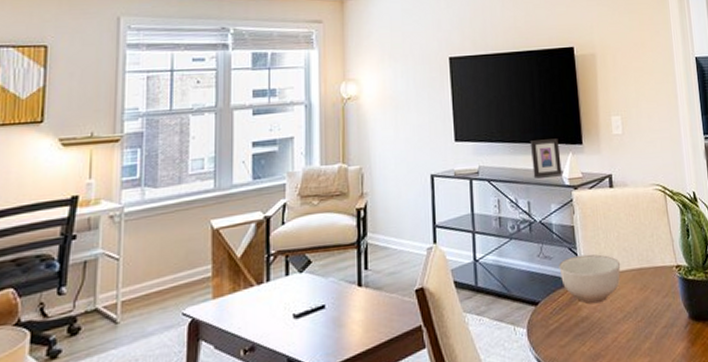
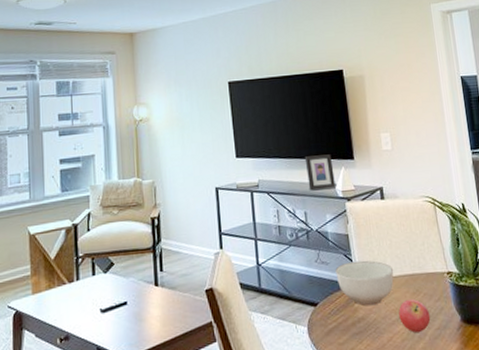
fruit: none [624,295,658,332] -> present [398,298,431,333]

